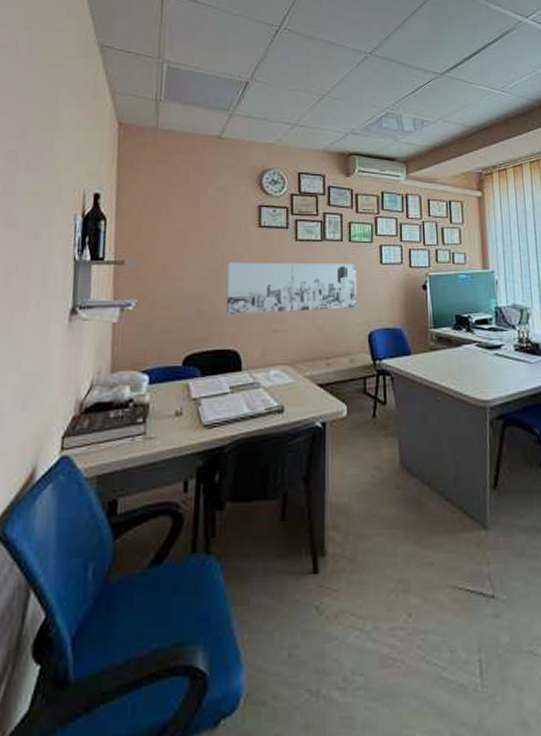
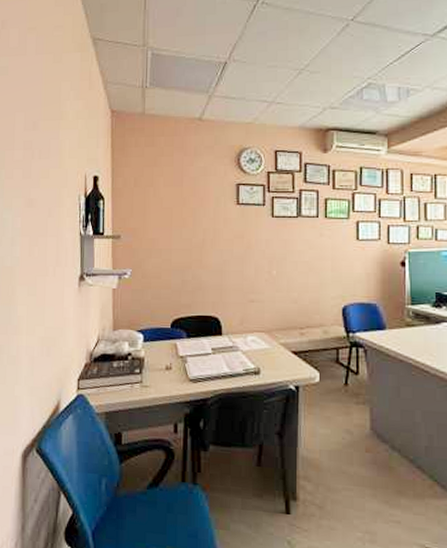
wall art: present [225,262,358,314] -> none [207,237,332,285]

